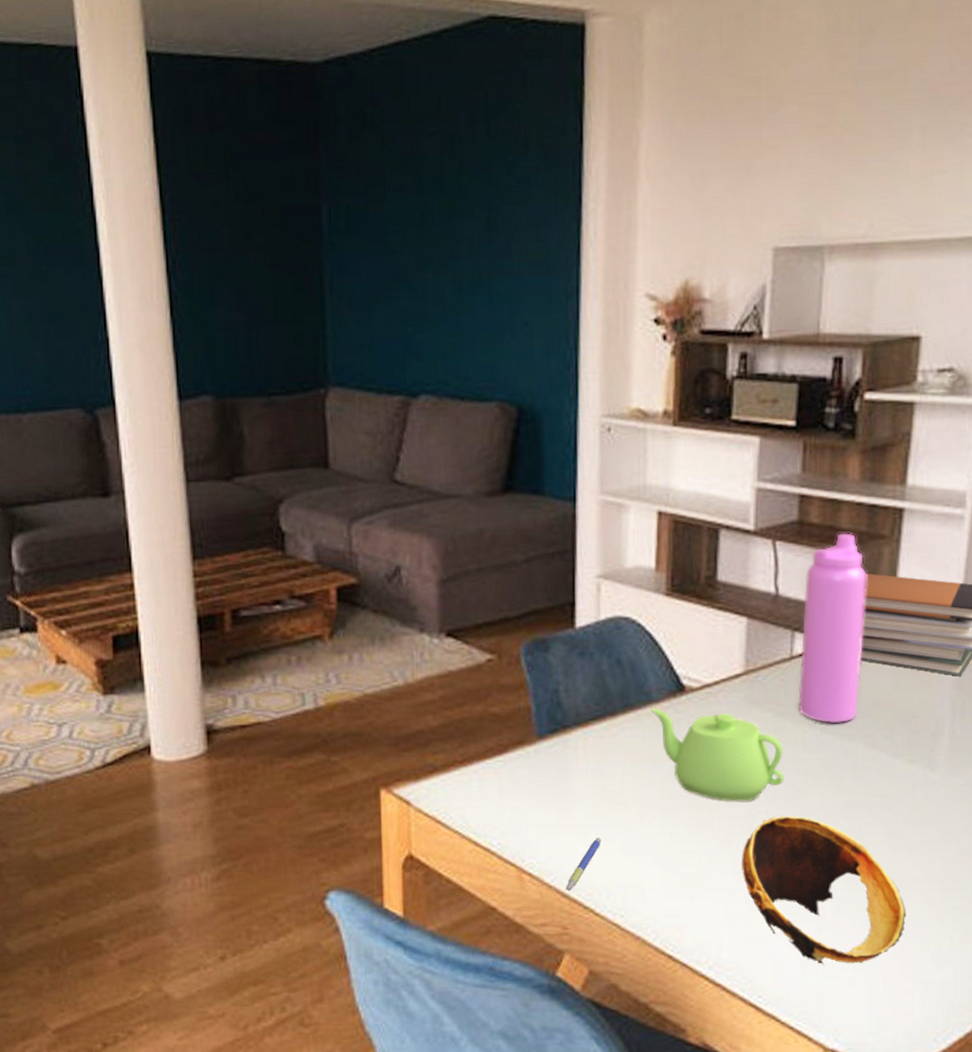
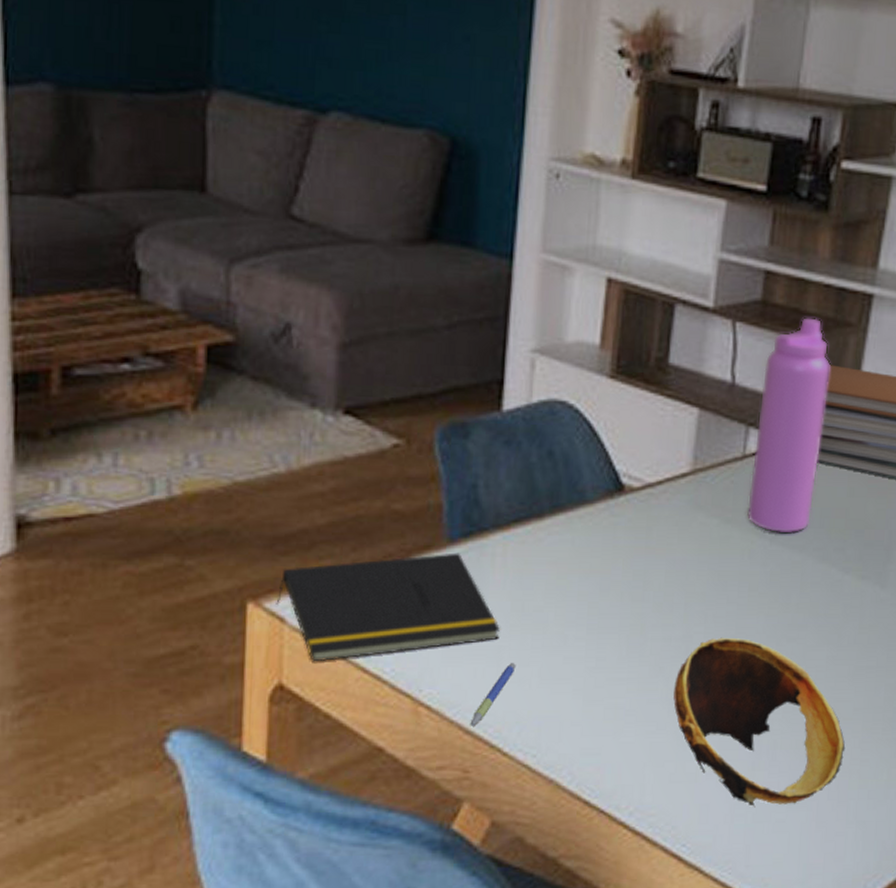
notepad: none [403,746,587,837] -> present [276,553,501,662]
teapot: present [650,707,784,802] -> none [583,509,728,621]

